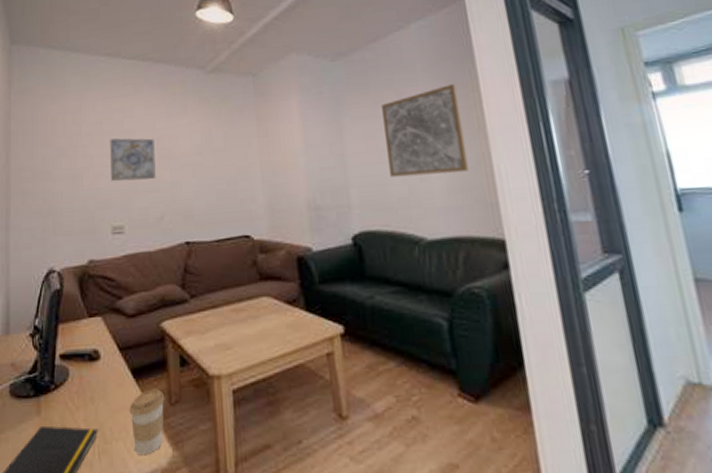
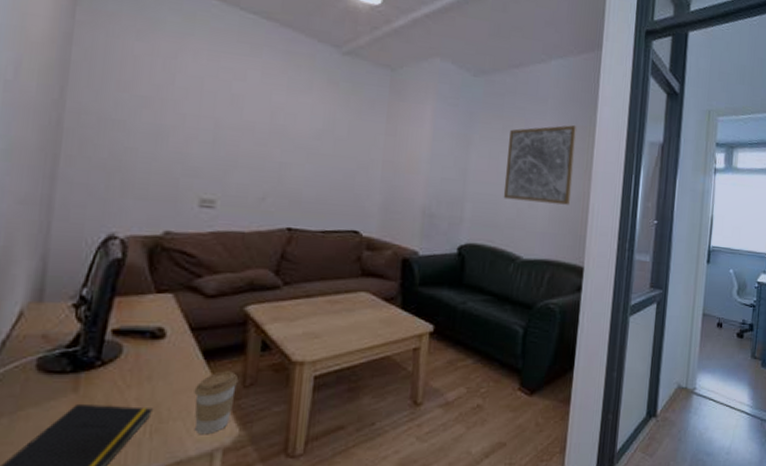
wall art: present [110,138,156,182] -> none [205,100,267,155]

